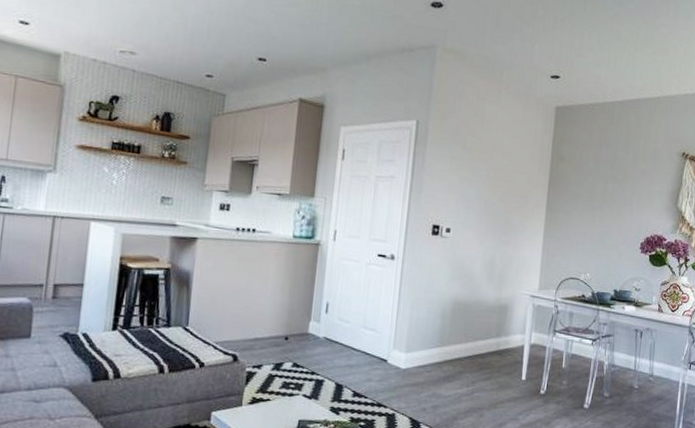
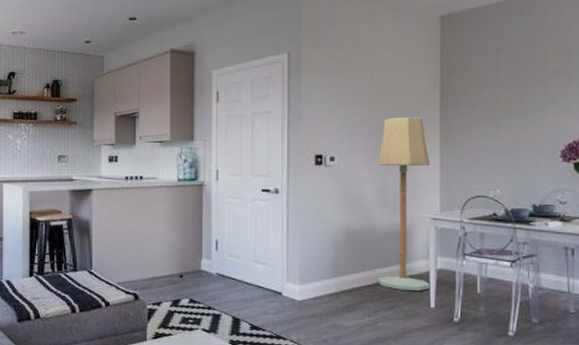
floor lamp: none [478,196,535,364] -> present [378,117,431,291]

